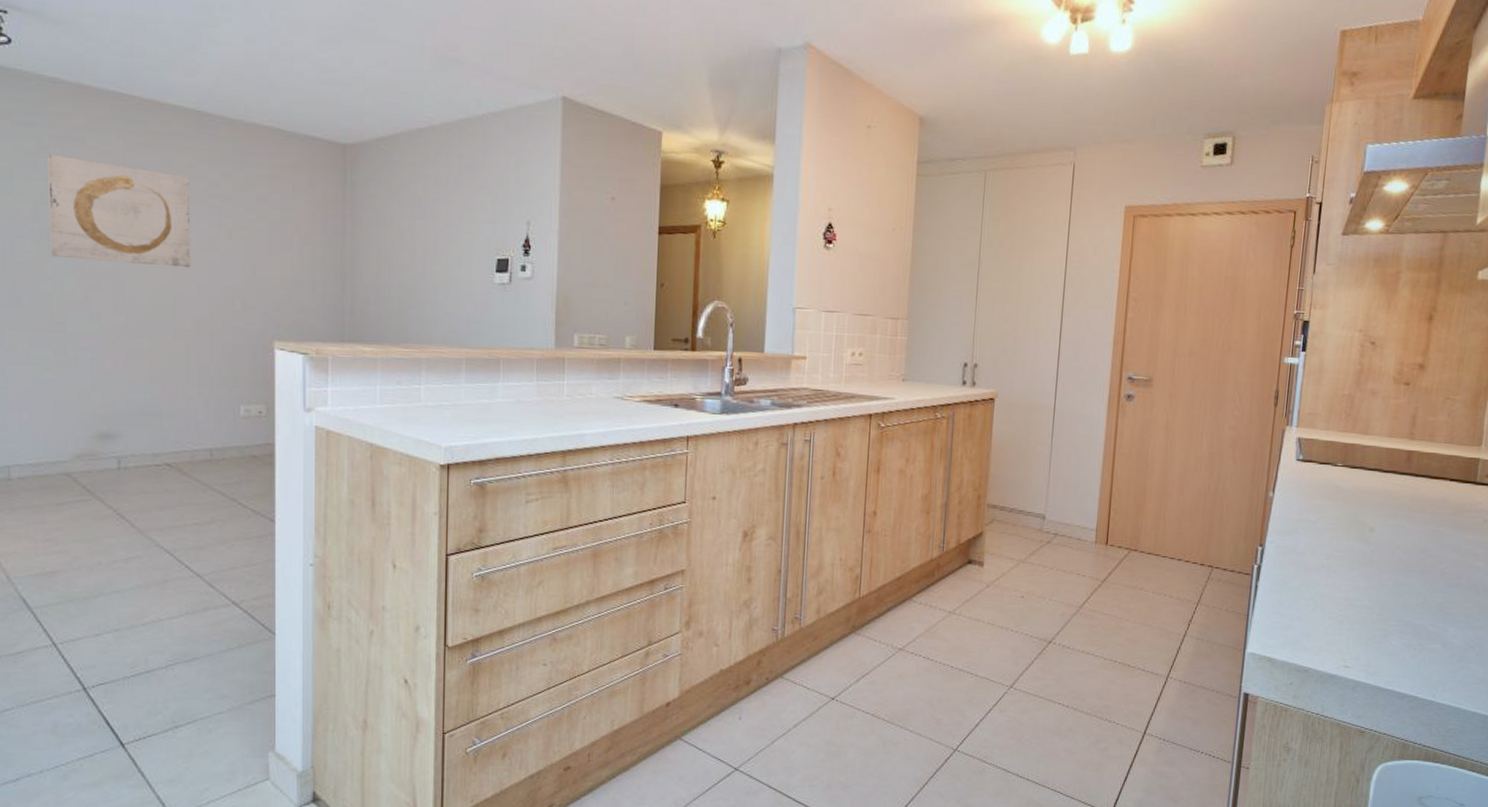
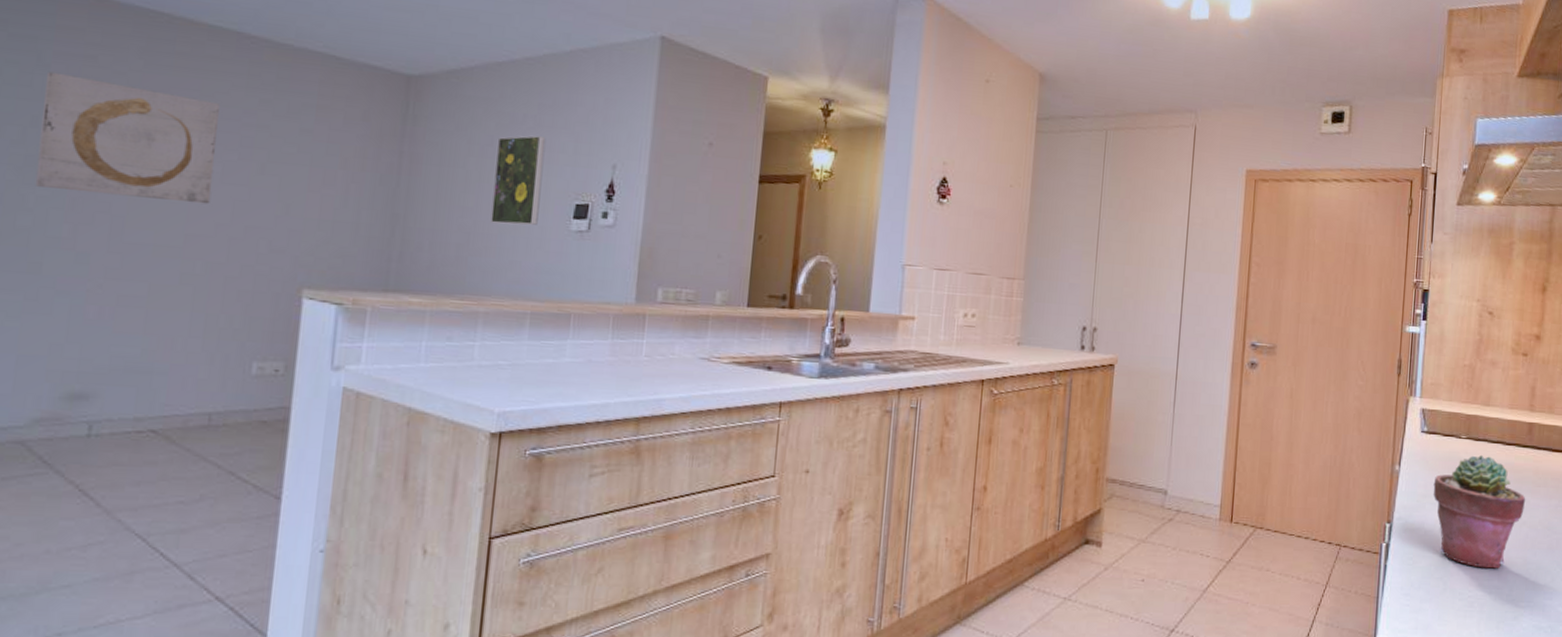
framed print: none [425,196,467,280] -> present [491,135,546,225]
potted succulent: none [1306,481,1401,590] -> present [1433,454,1526,569]

